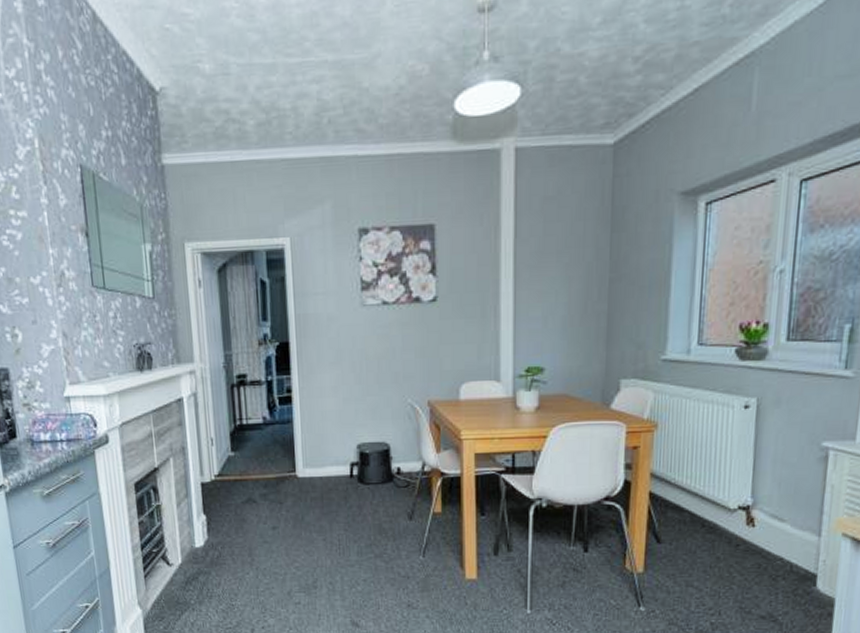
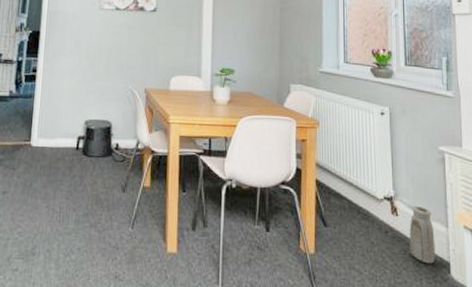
vase: none [765,513,801,577] -> present [409,205,436,264]

